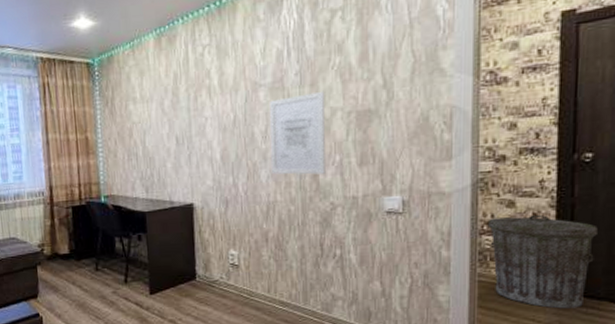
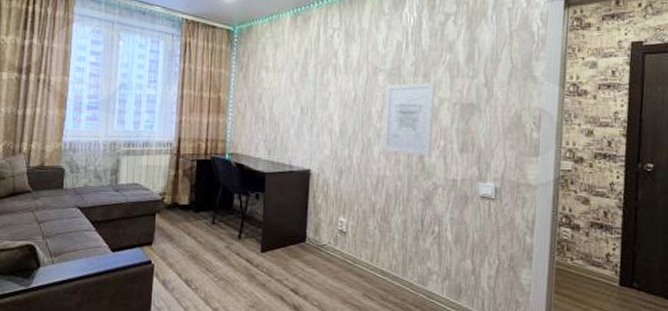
trash can: present [487,214,599,309] -> none [565,212,657,302]

